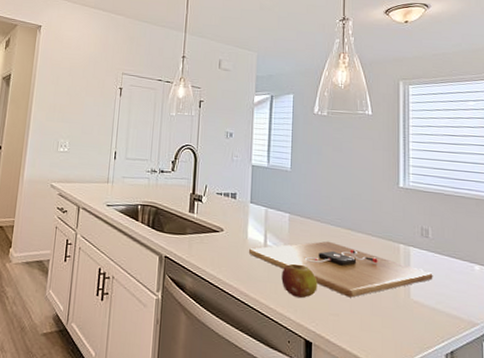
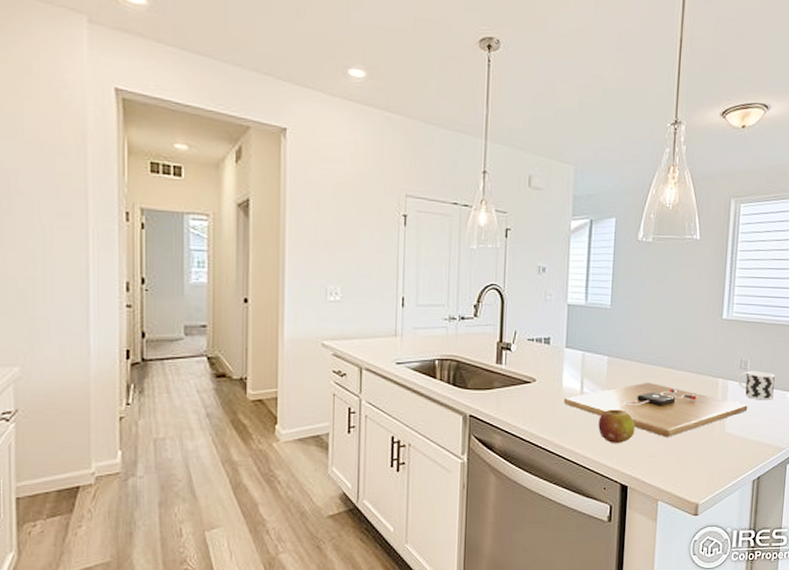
cup: none [420,239,460,271] -> present [738,371,775,400]

